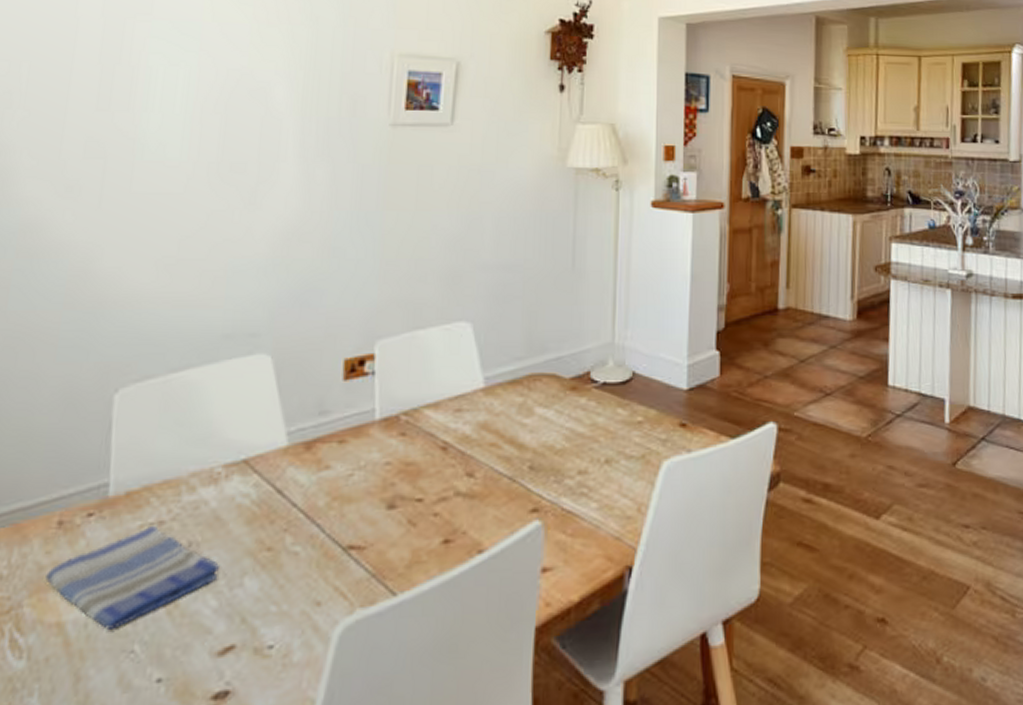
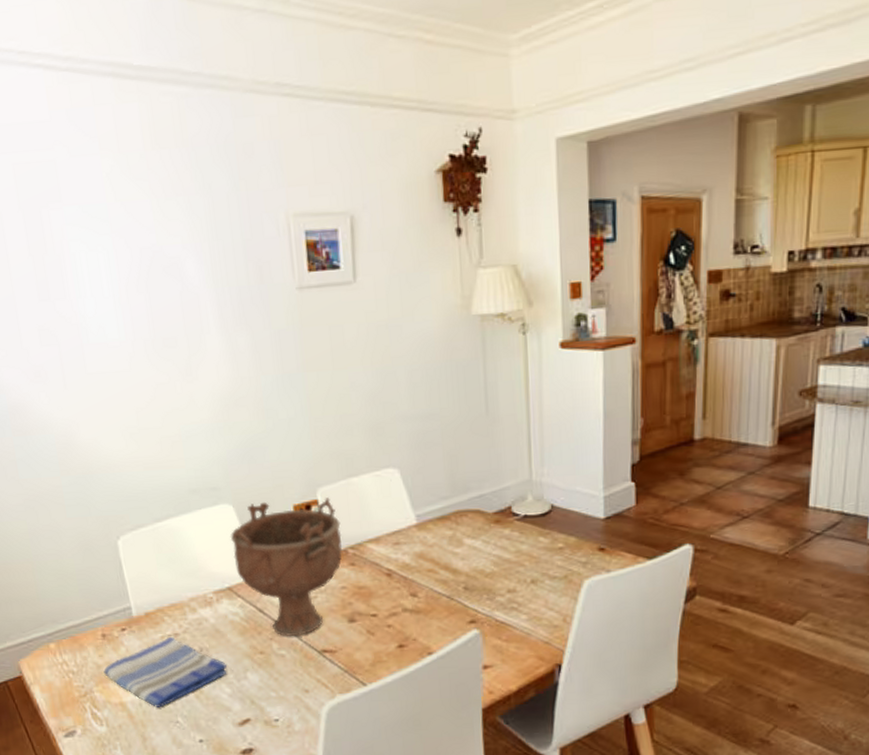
decorative bowl: none [259,352,397,527] -> present [230,498,343,637]

